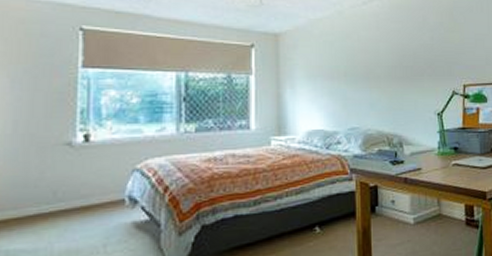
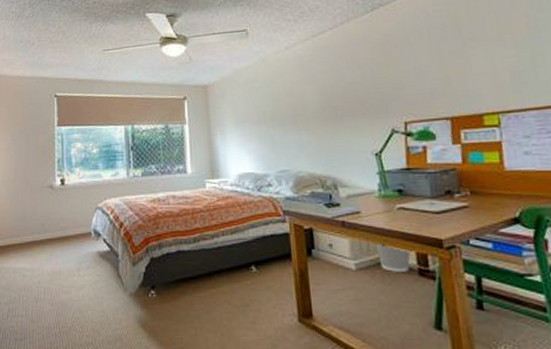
wastebasket: none [431,197,461,224] -> present [374,242,411,272]

